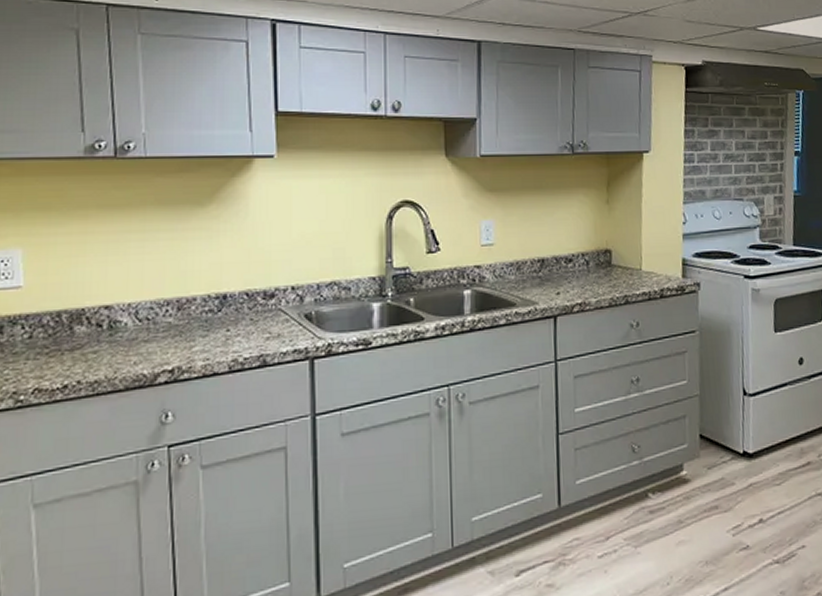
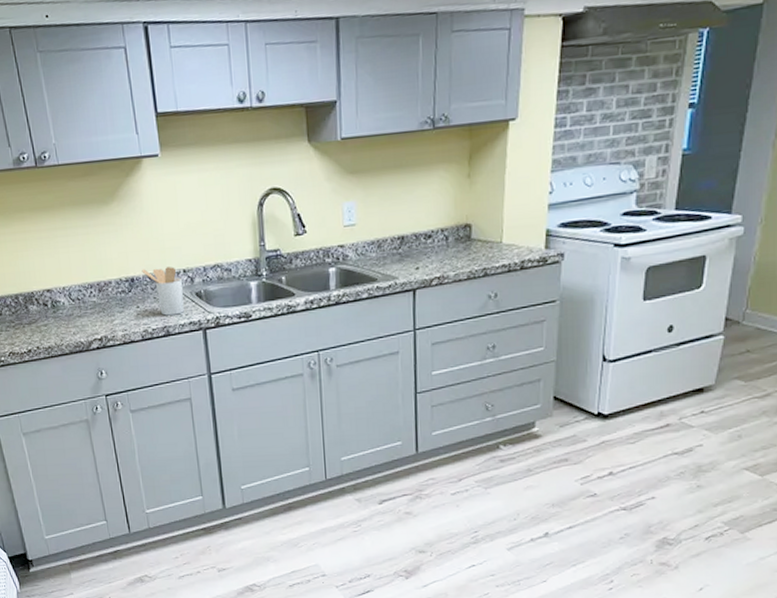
utensil holder: none [238,282,290,342] -> present [141,267,184,316]

